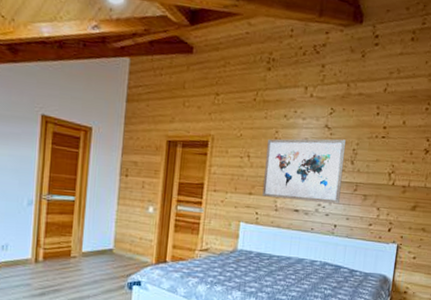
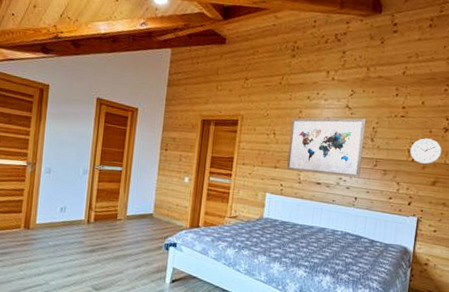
wall clock: none [390,160,423,189] -> present [410,138,442,165]

